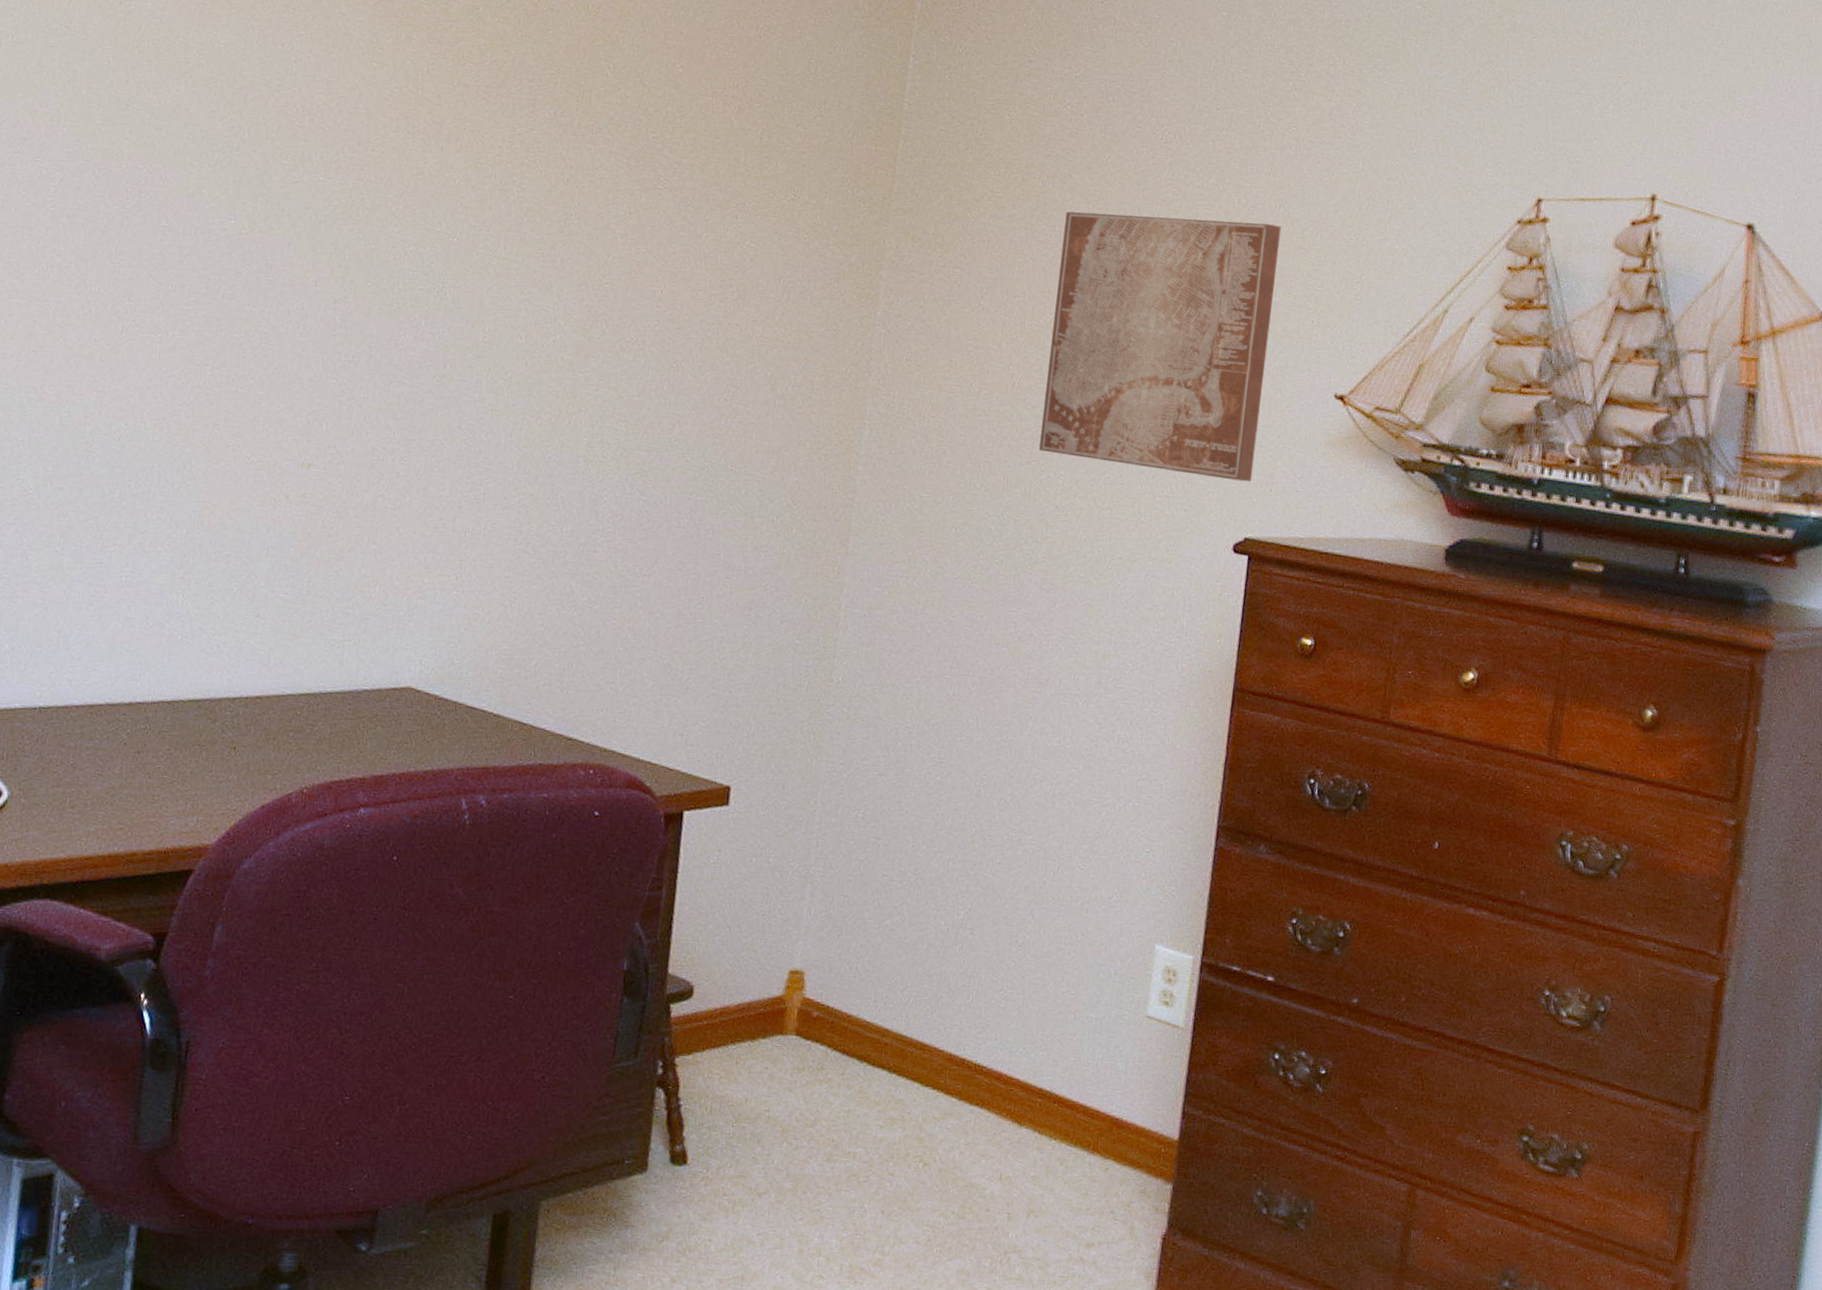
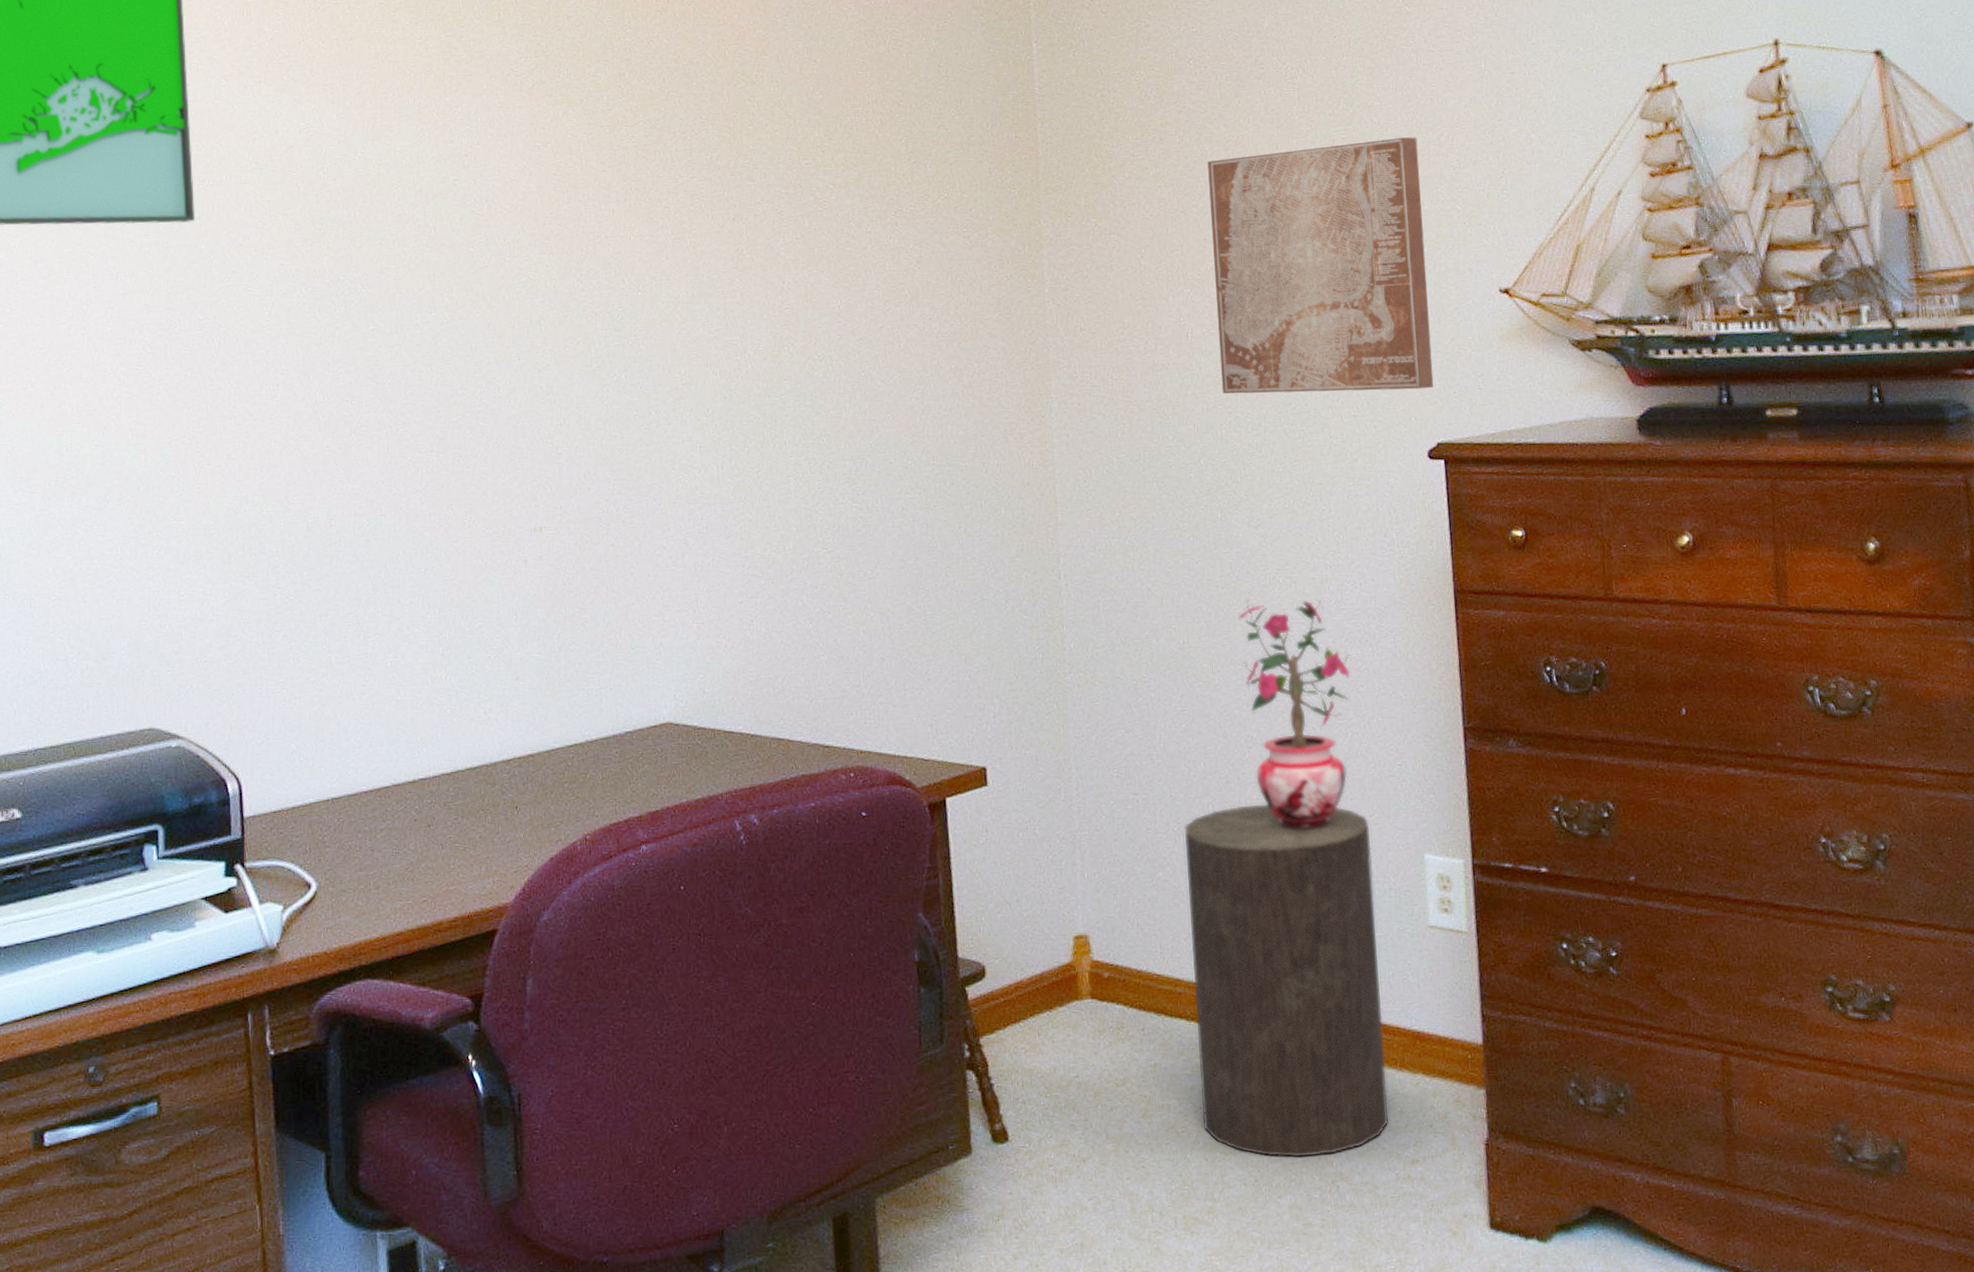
stool: none [885,866,1107,1226] -> present [1184,803,1389,1158]
potted plant: none [1001,661,1118,903] -> present [1238,598,1351,830]

